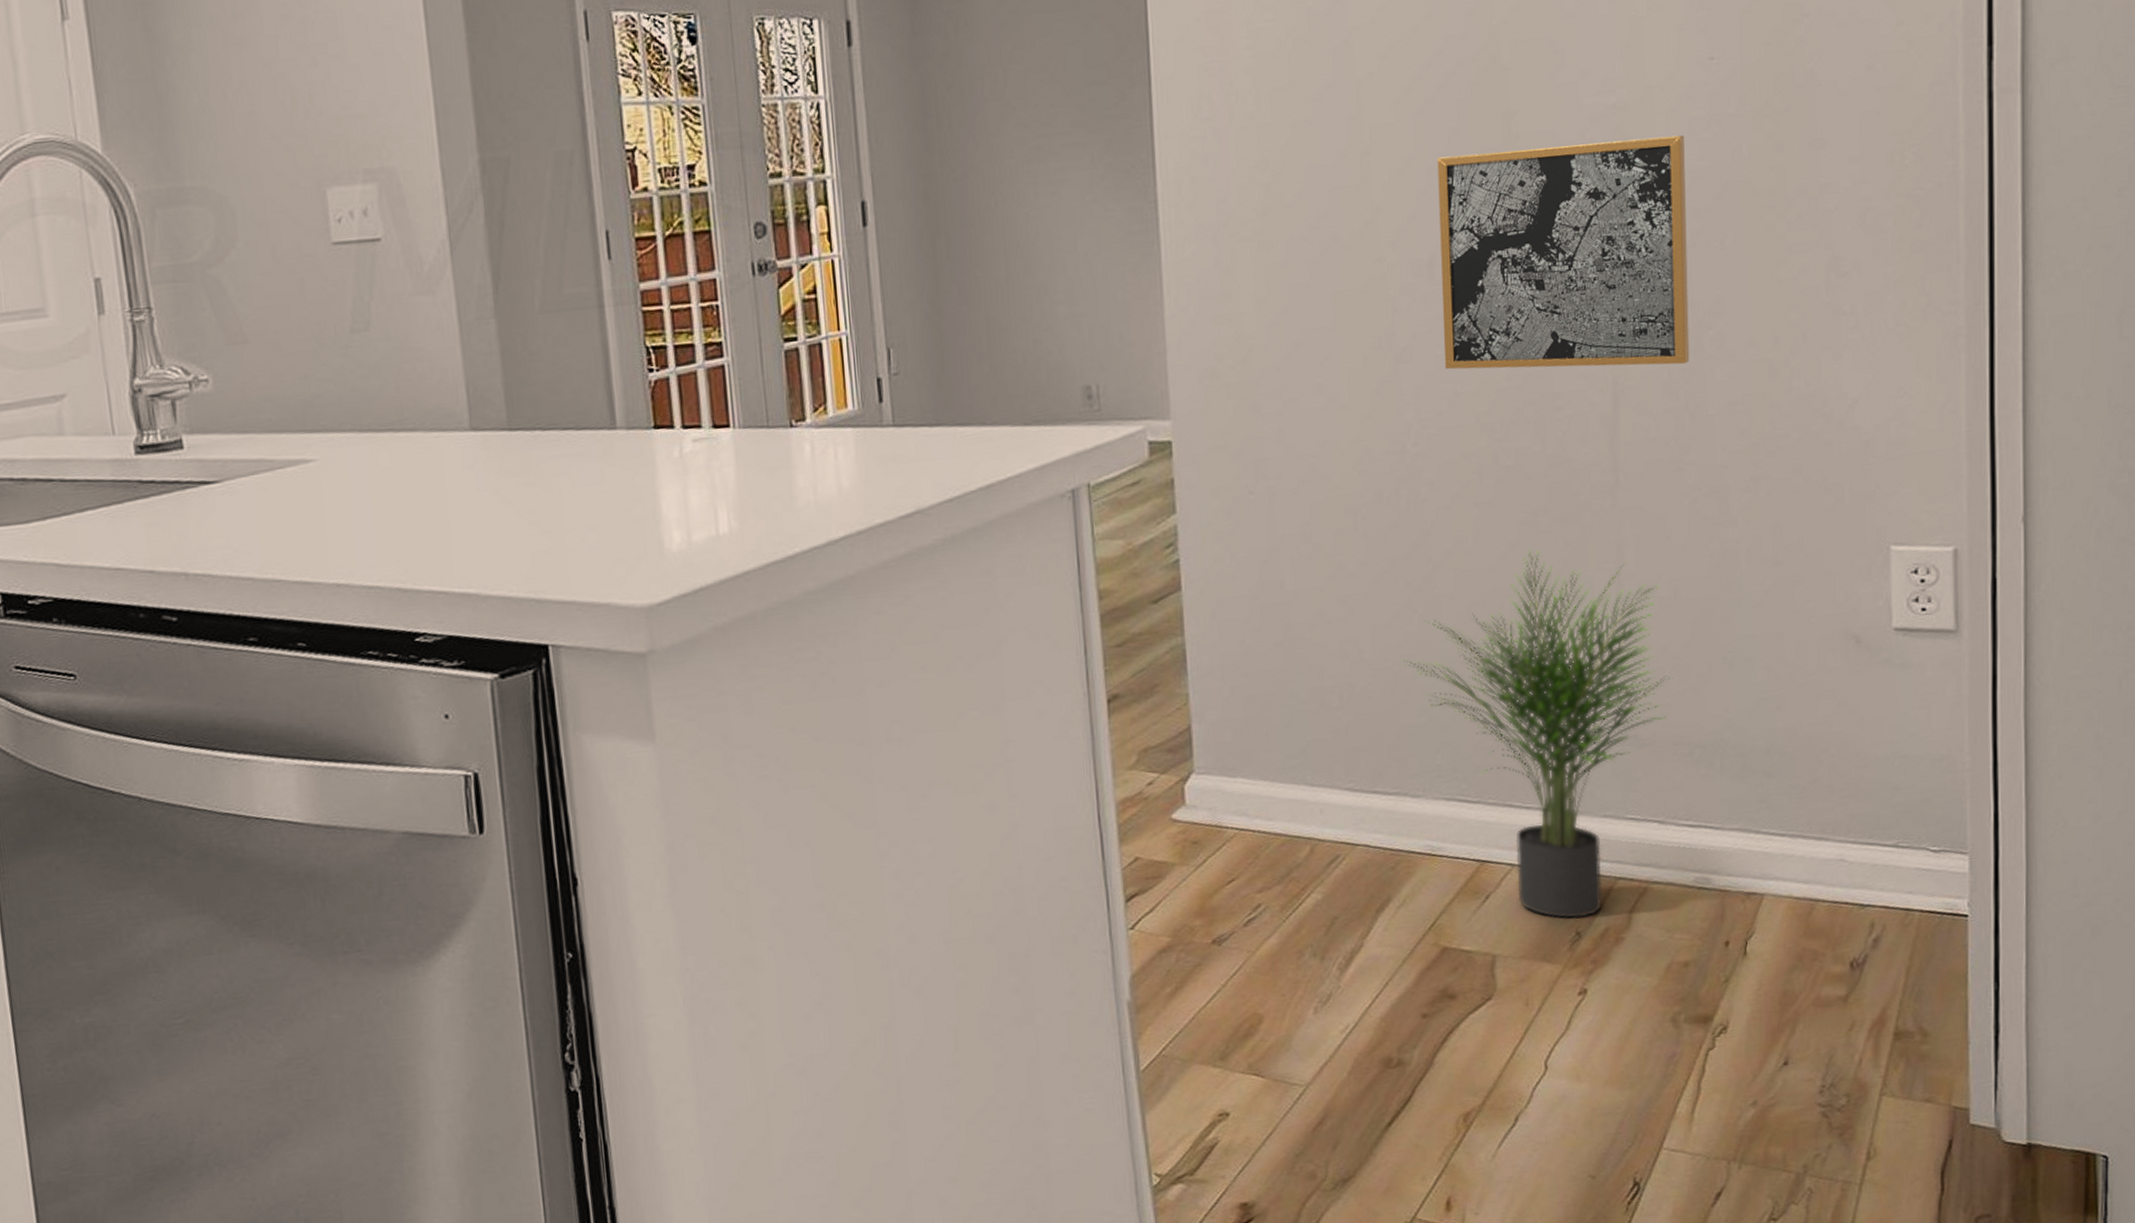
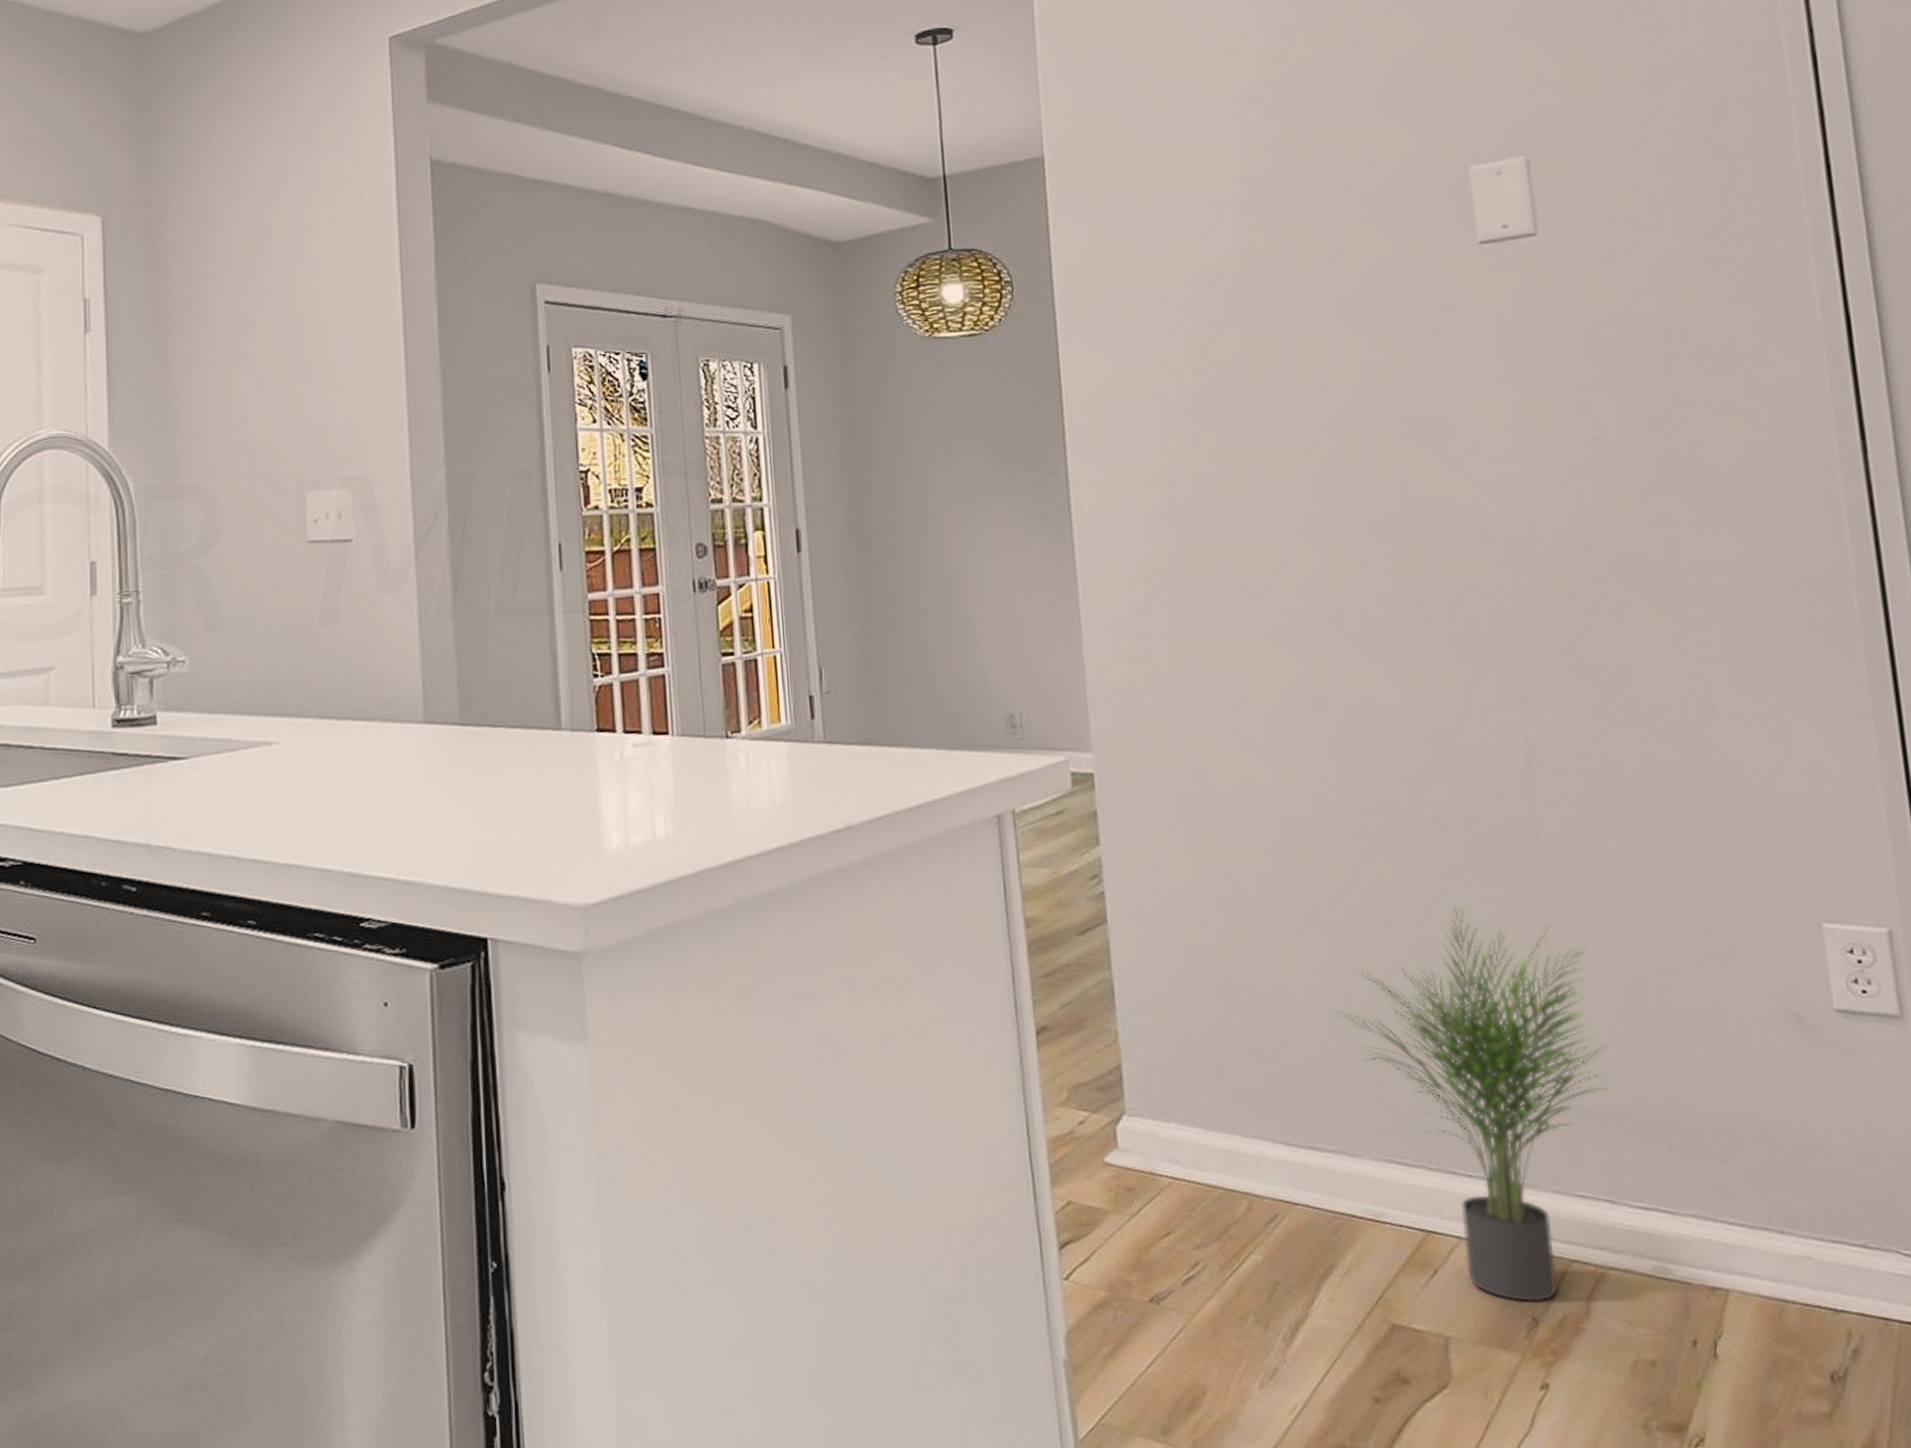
wall art: present [1437,135,1690,370] -> none [1338,508,1600,728]

